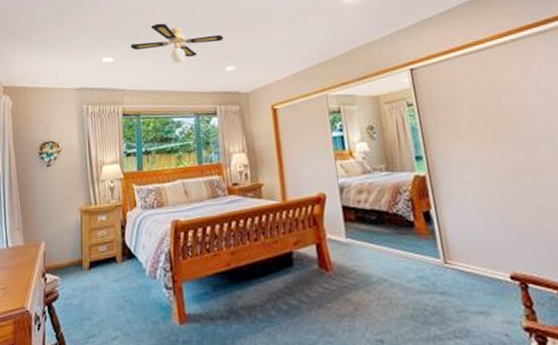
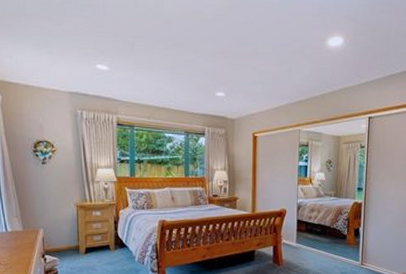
ceiling fan: present [130,23,224,63] -> none [125,38,217,82]

